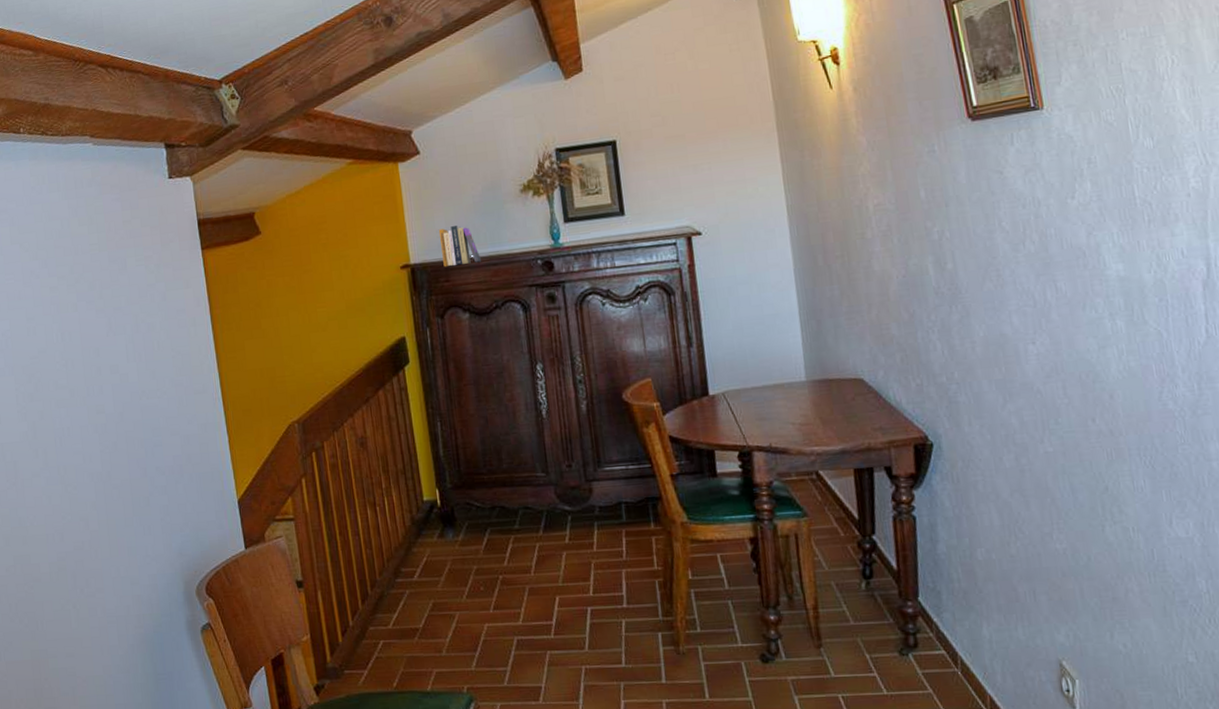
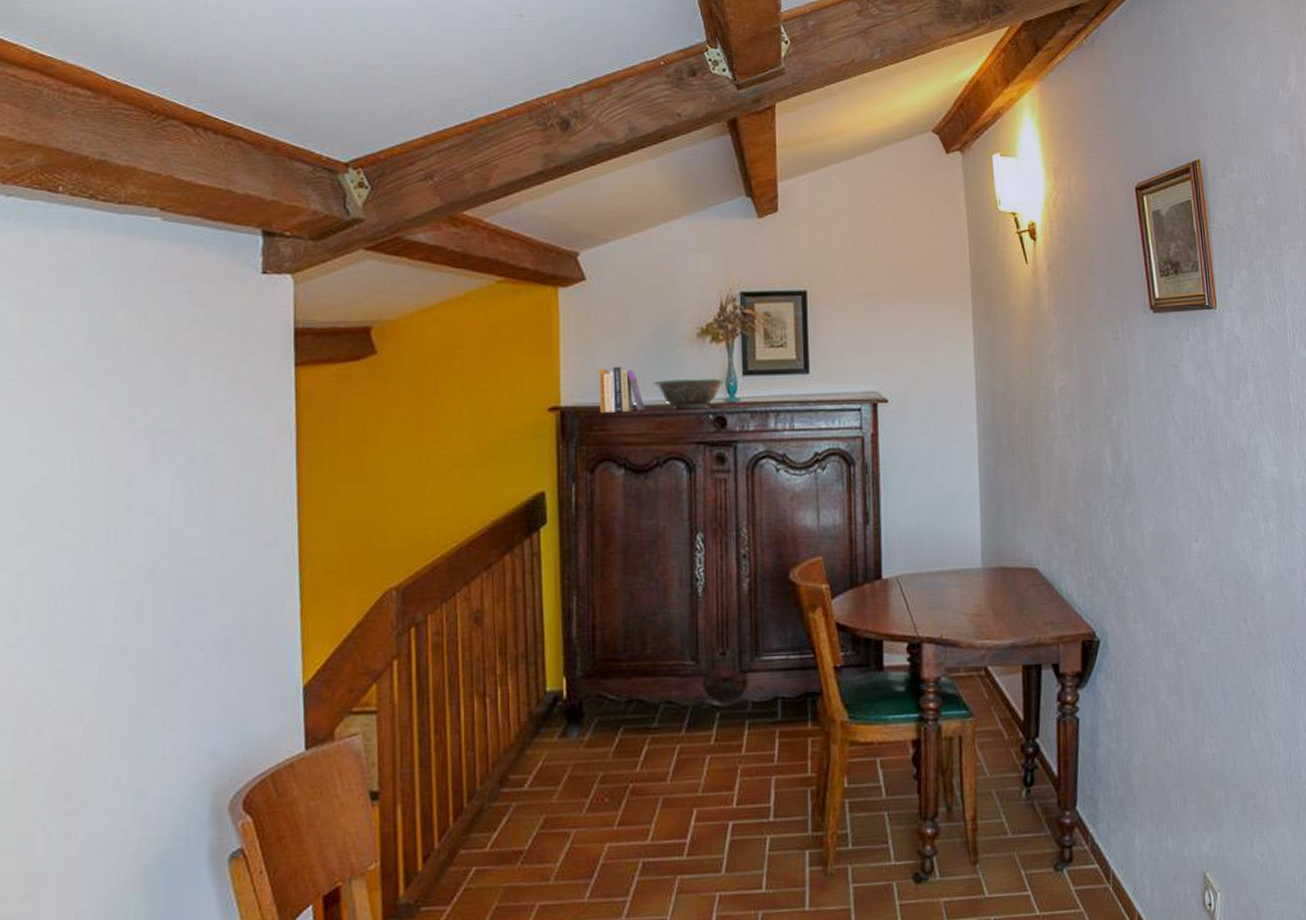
decorative bowl: none [486,227,551,259] -> present [653,377,727,410]

